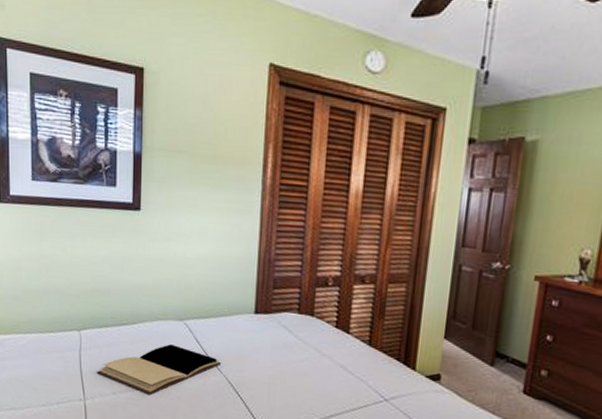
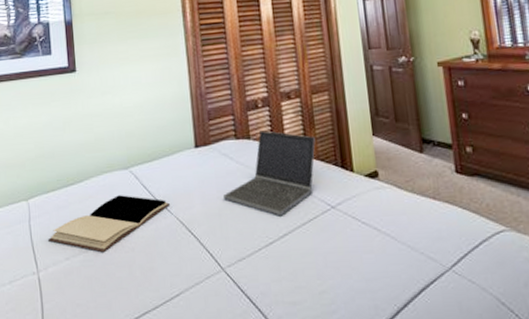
laptop computer: none [276,310,382,398] -> present [224,130,316,216]

